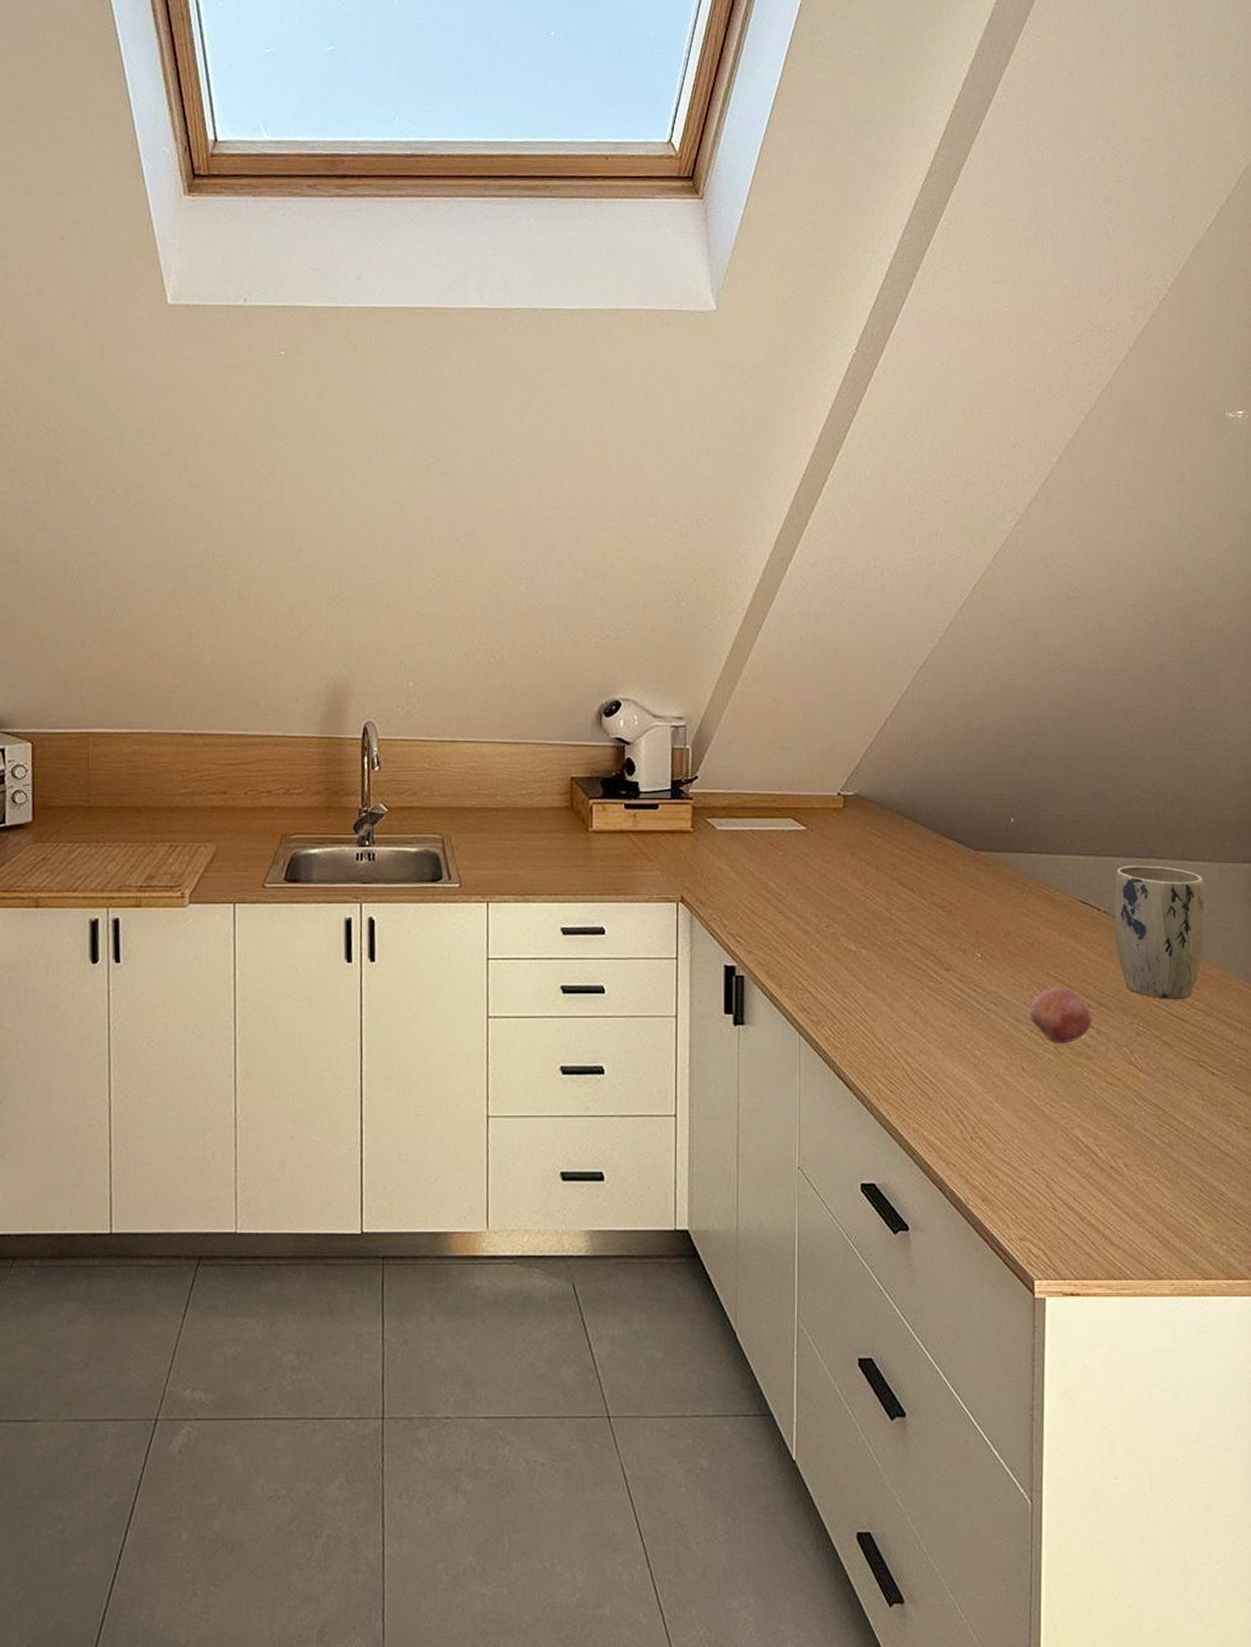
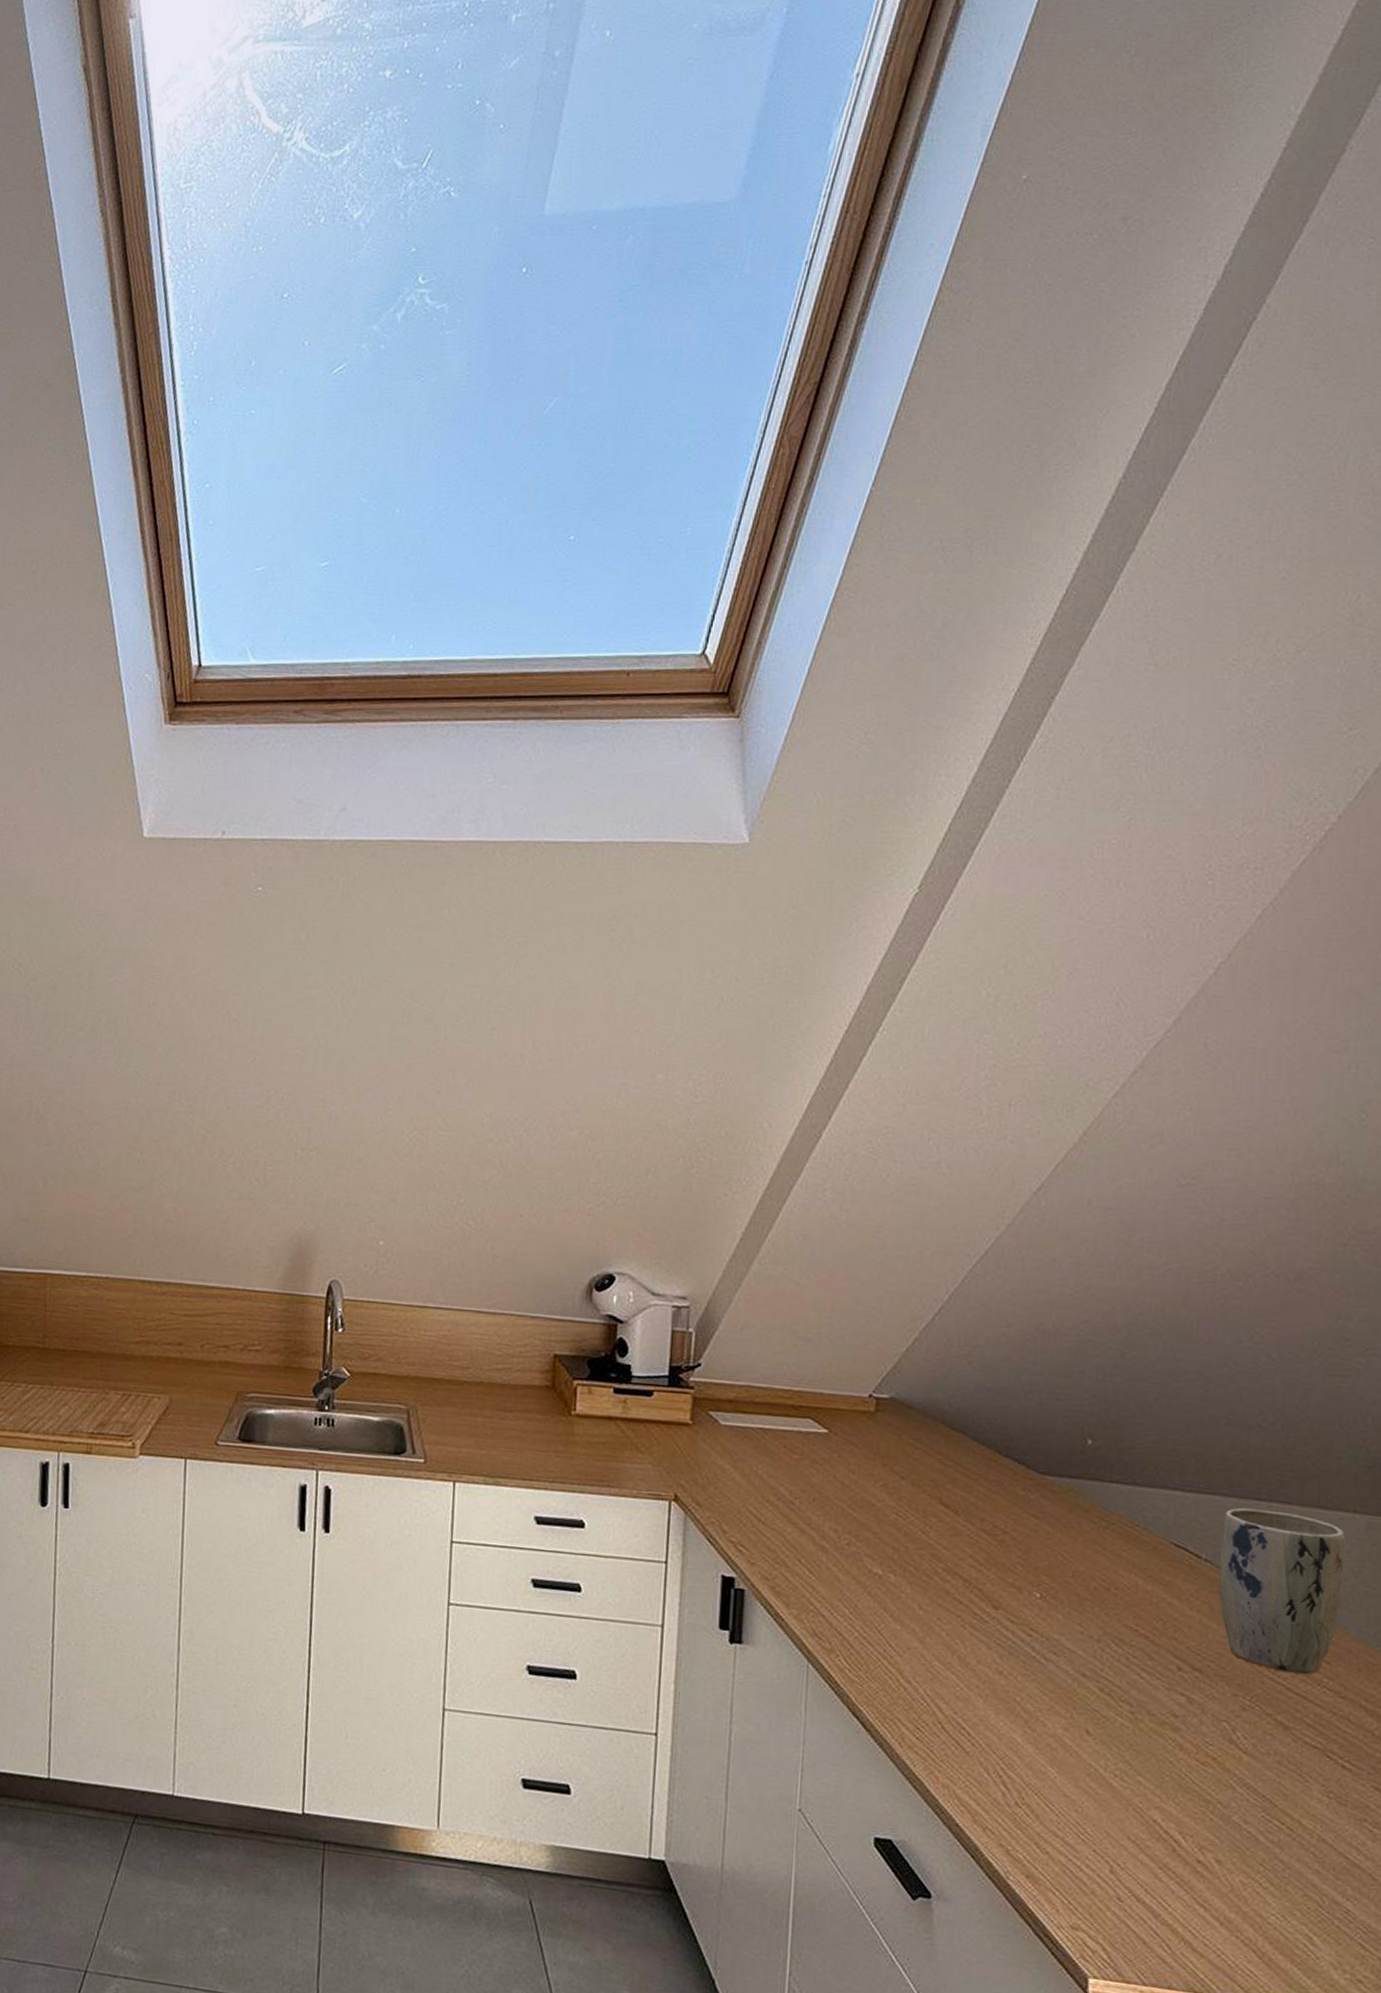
fruit: present [1029,987,1092,1044] -> none [1099,1641,1183,1710]

